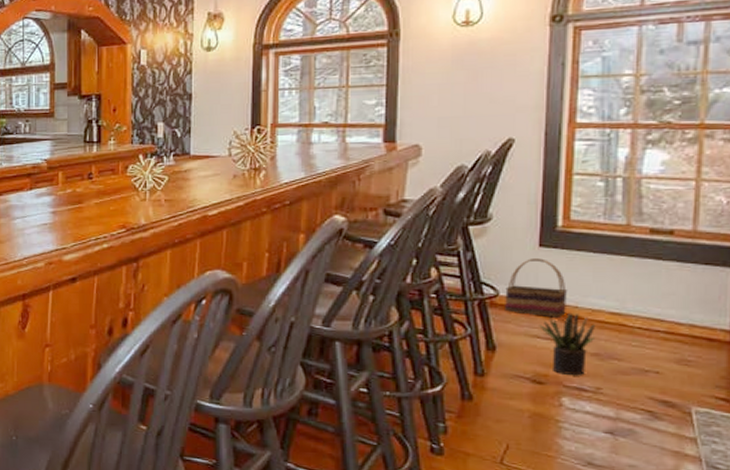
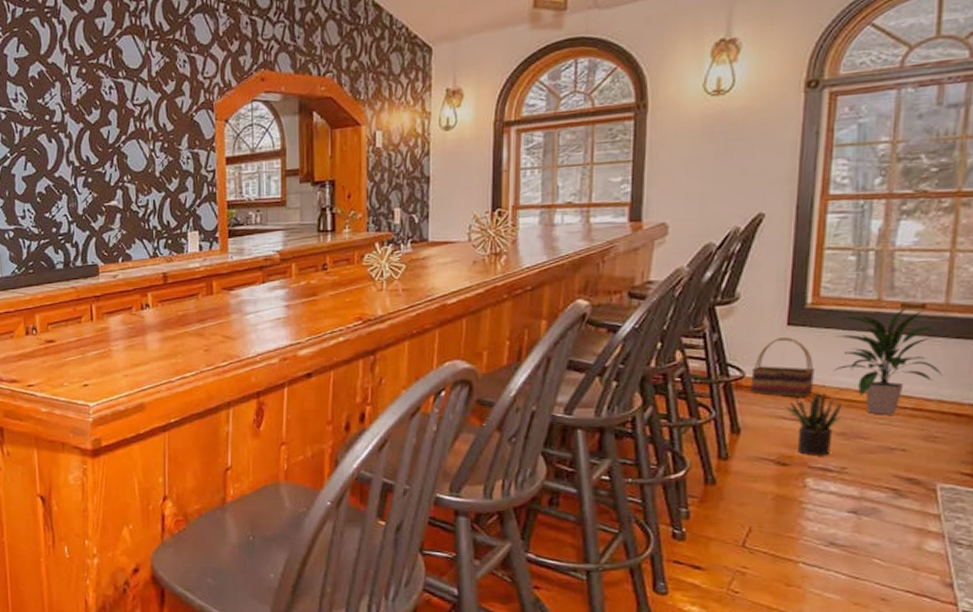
indoor plant: none [585,232,693,337] -> present [833,306,943,415]

